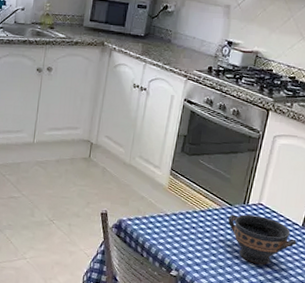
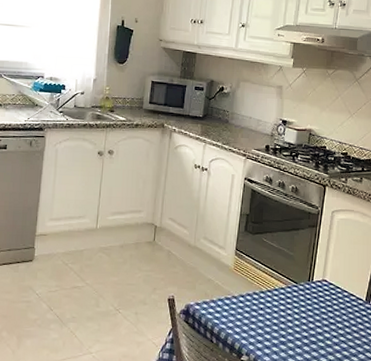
bowl: present [228,214,297,265] -> none [295,292,362,343]

